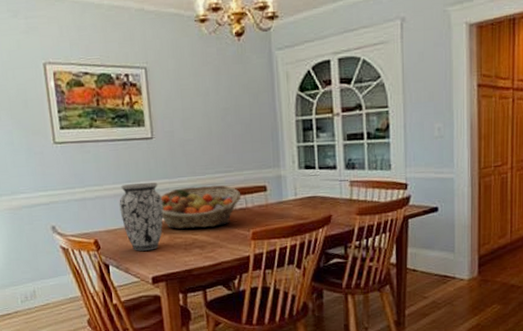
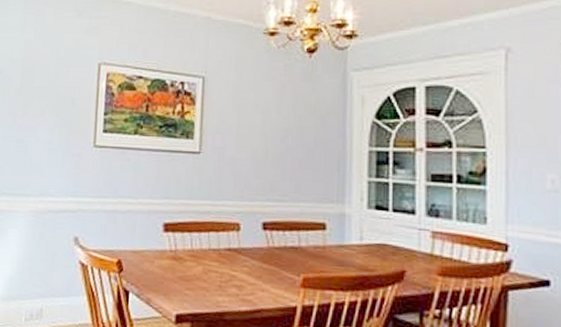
vase: present [119,182,164,251] -> none [151,201,202,282]
fruit basket: present [160,185,241,229] -> none [198,213,294,265]

